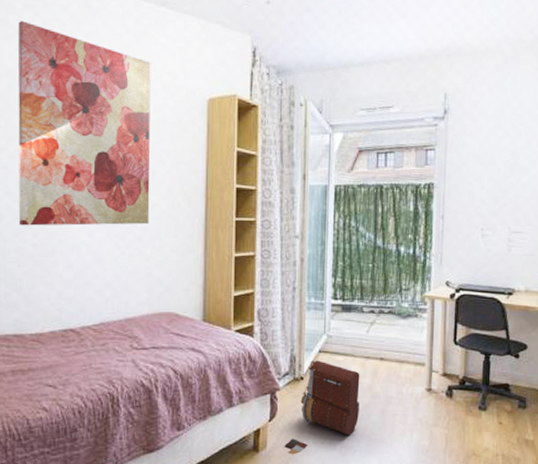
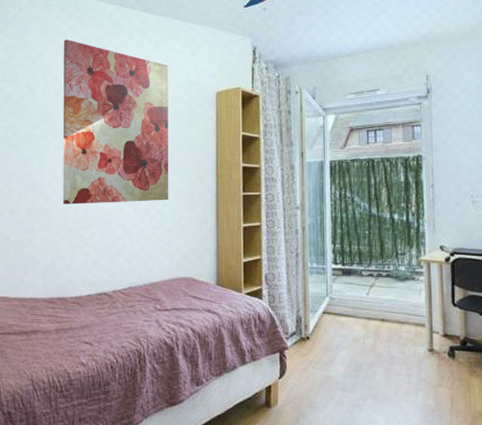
backpack: present [284,360,360,455] -> none [294,321,364,412]

